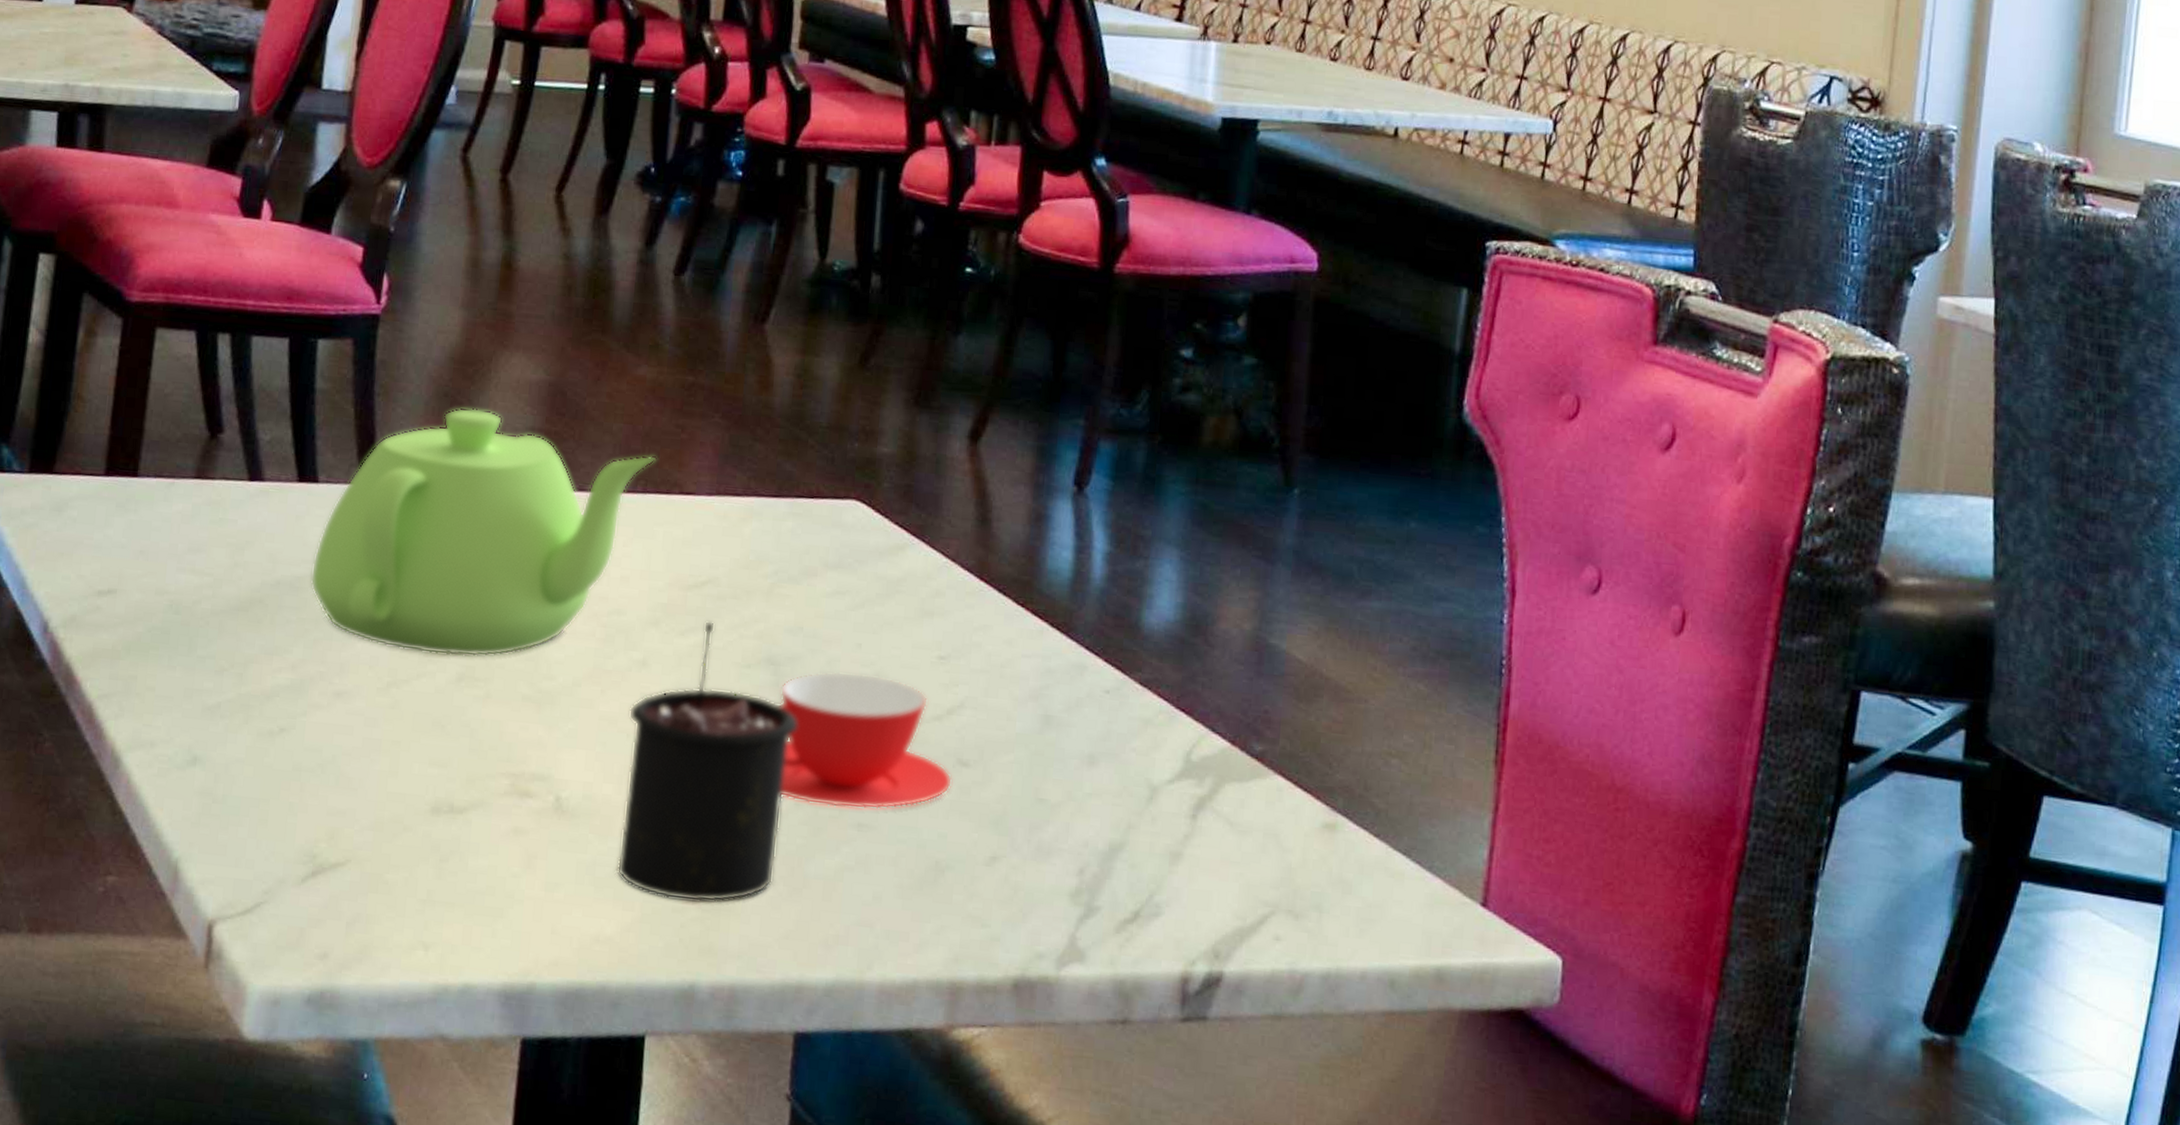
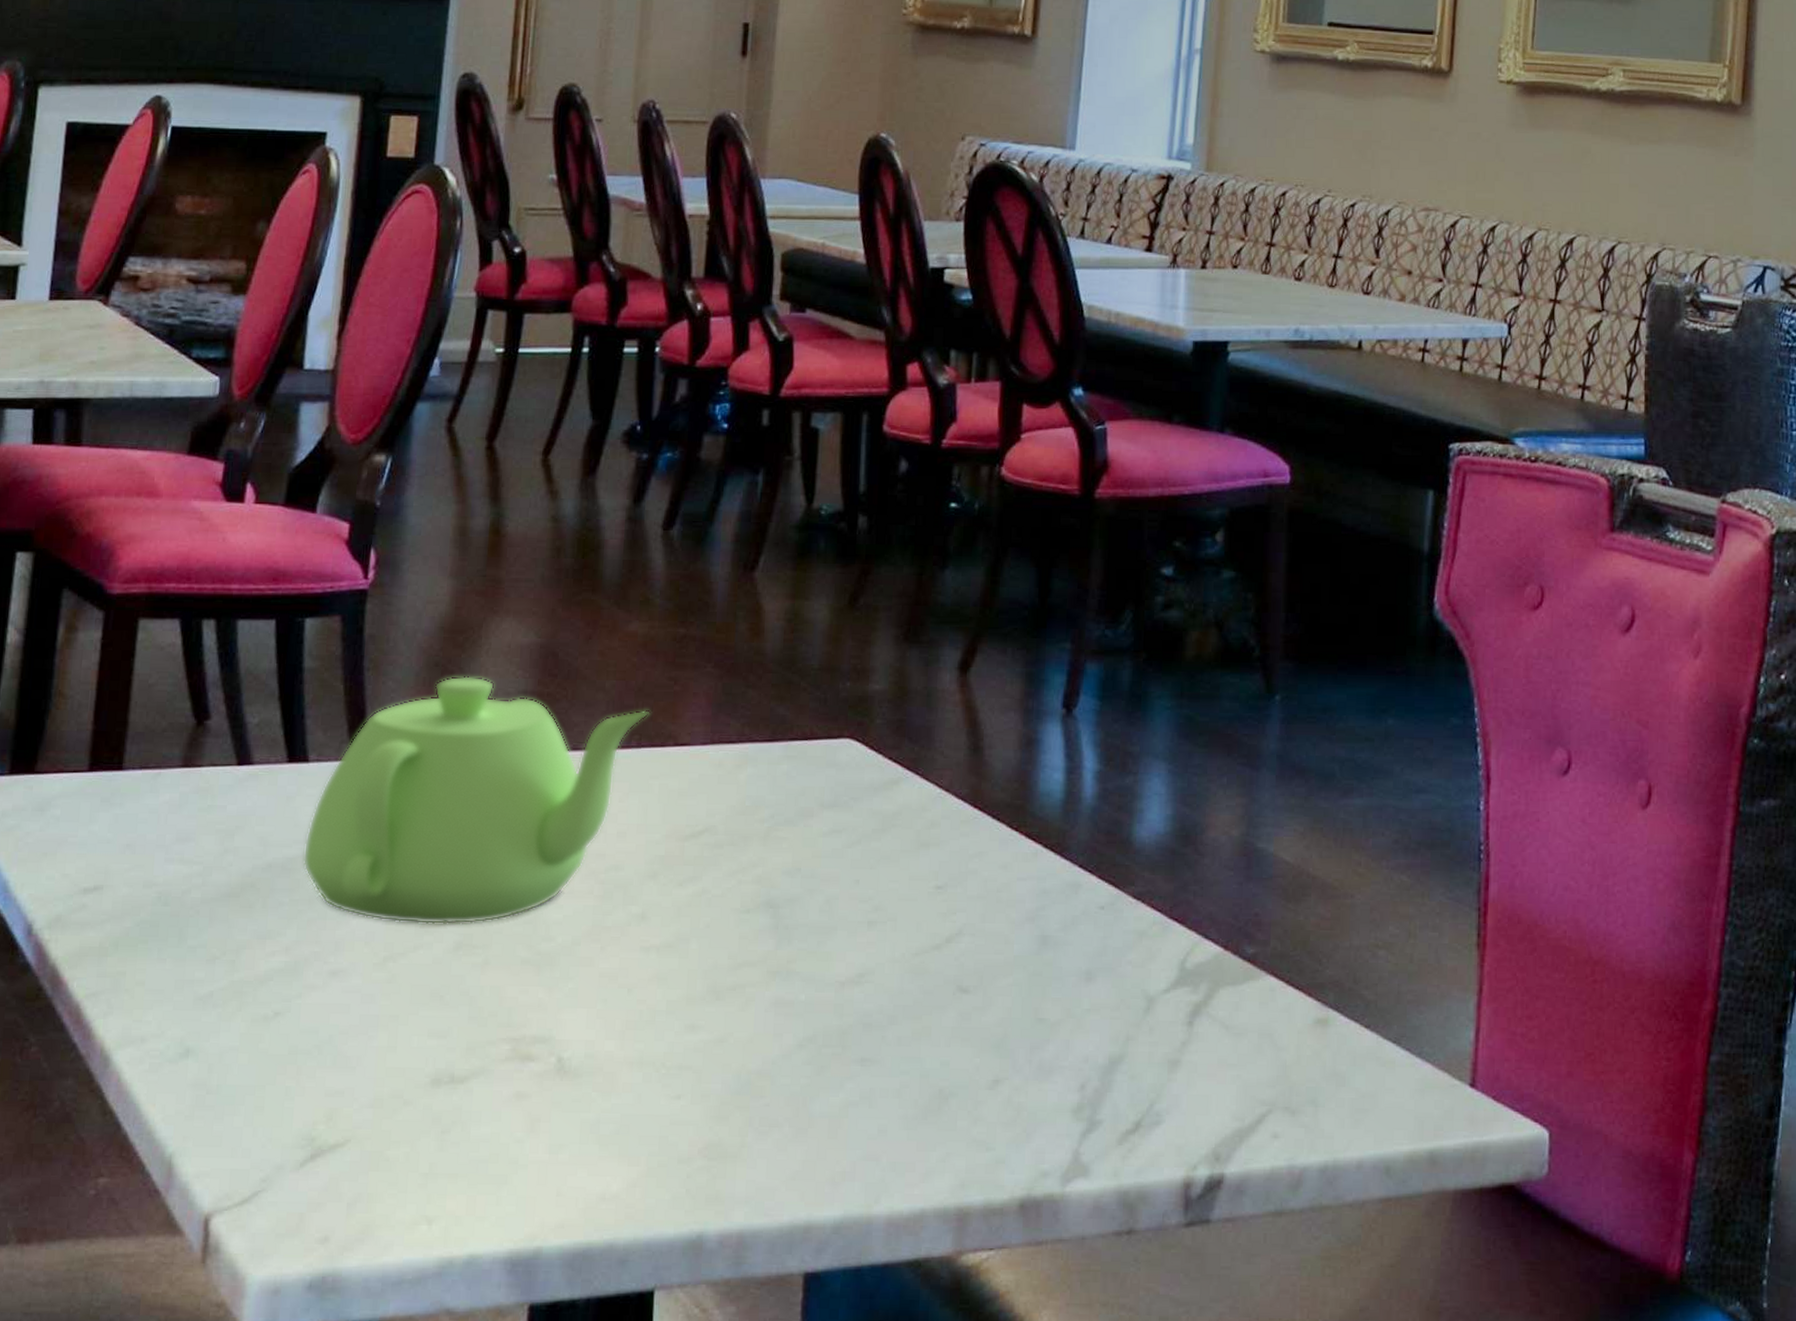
candle: present [616,620,797,902] -> none [621,869,798,1151]
teacup: present [776,671,953,810] -> none [776,909,954,1044]

